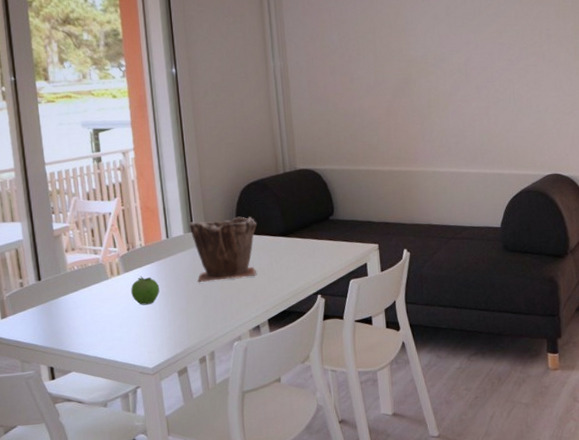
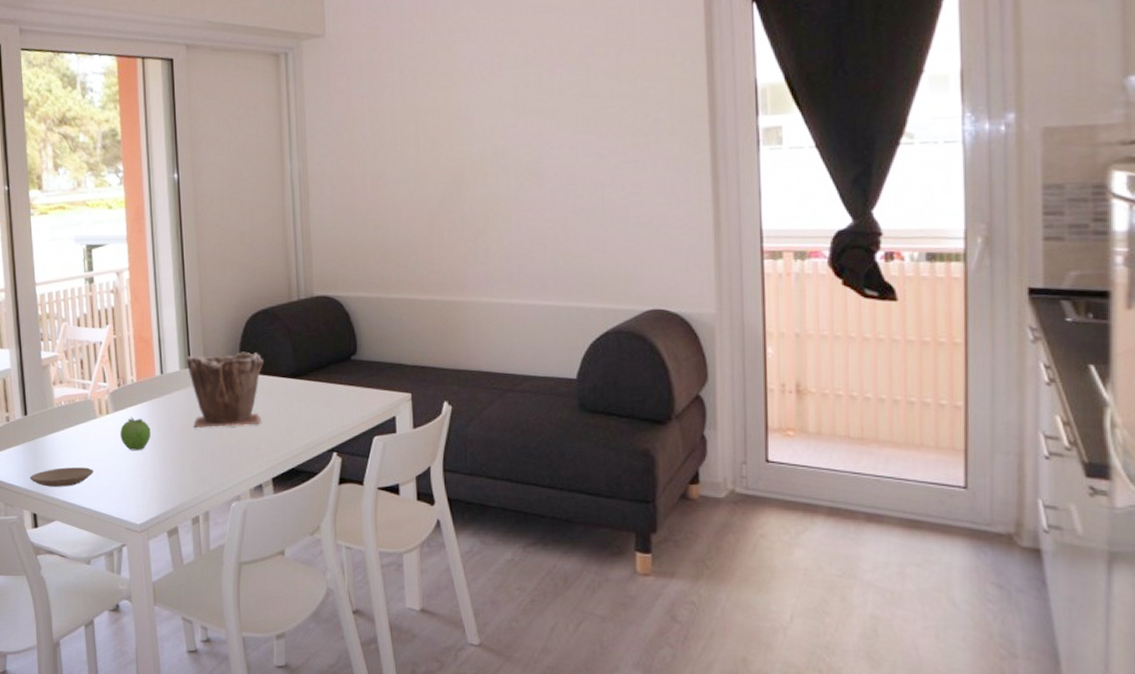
plate: none [45,322,108,343] -> present [29,467,94,487]

